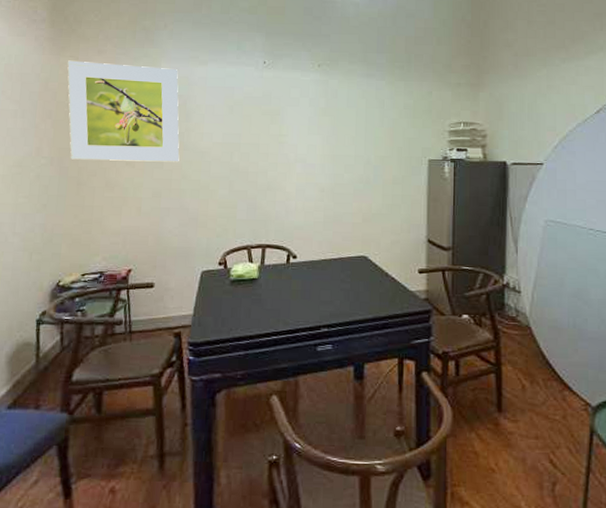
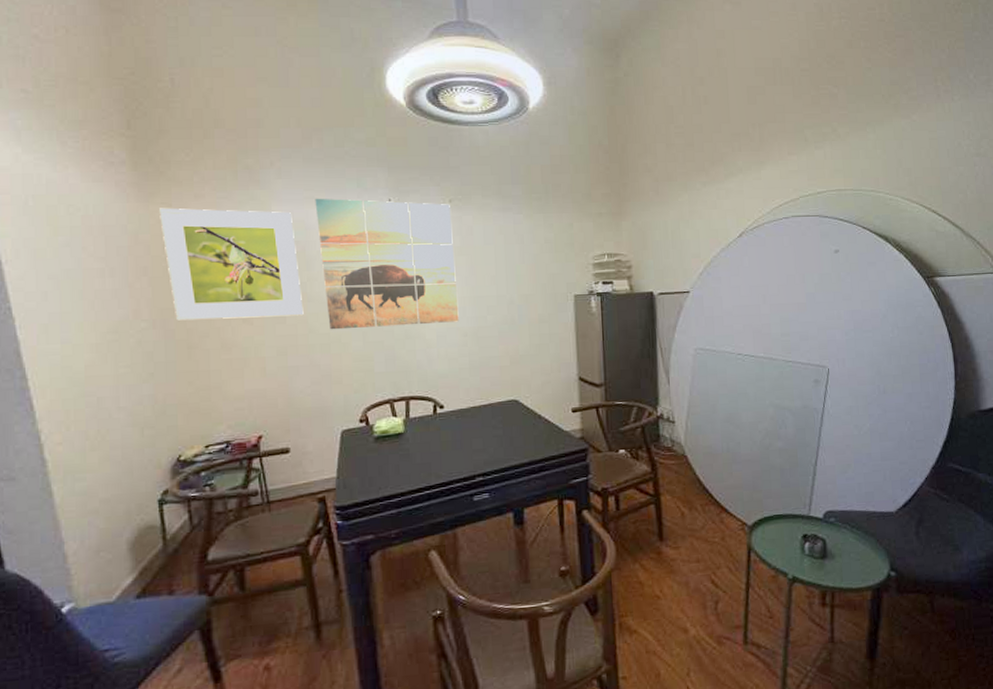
wall art: none [199,57,319,178] -> present [315,198,459,330]

